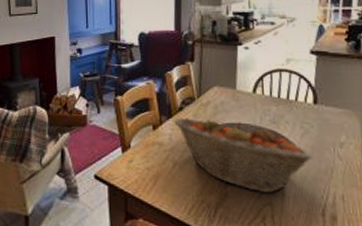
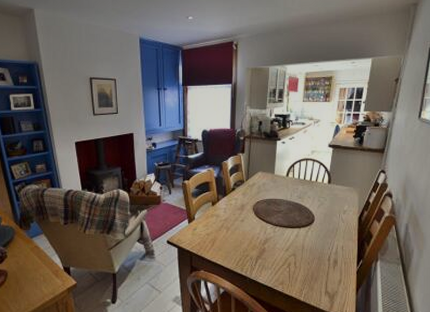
fruit basket: present [174,117,313,194] -> none [228,196,325,248]

